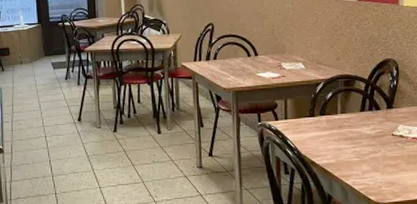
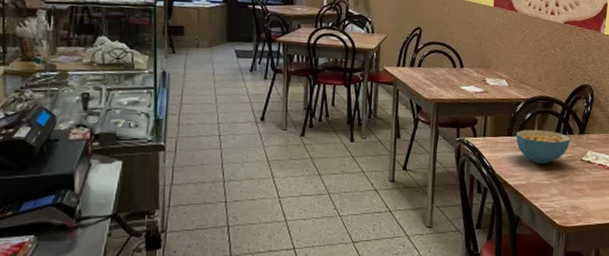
cereal bowl: none [318,108,378,141] -> present [516,129,570,164]

